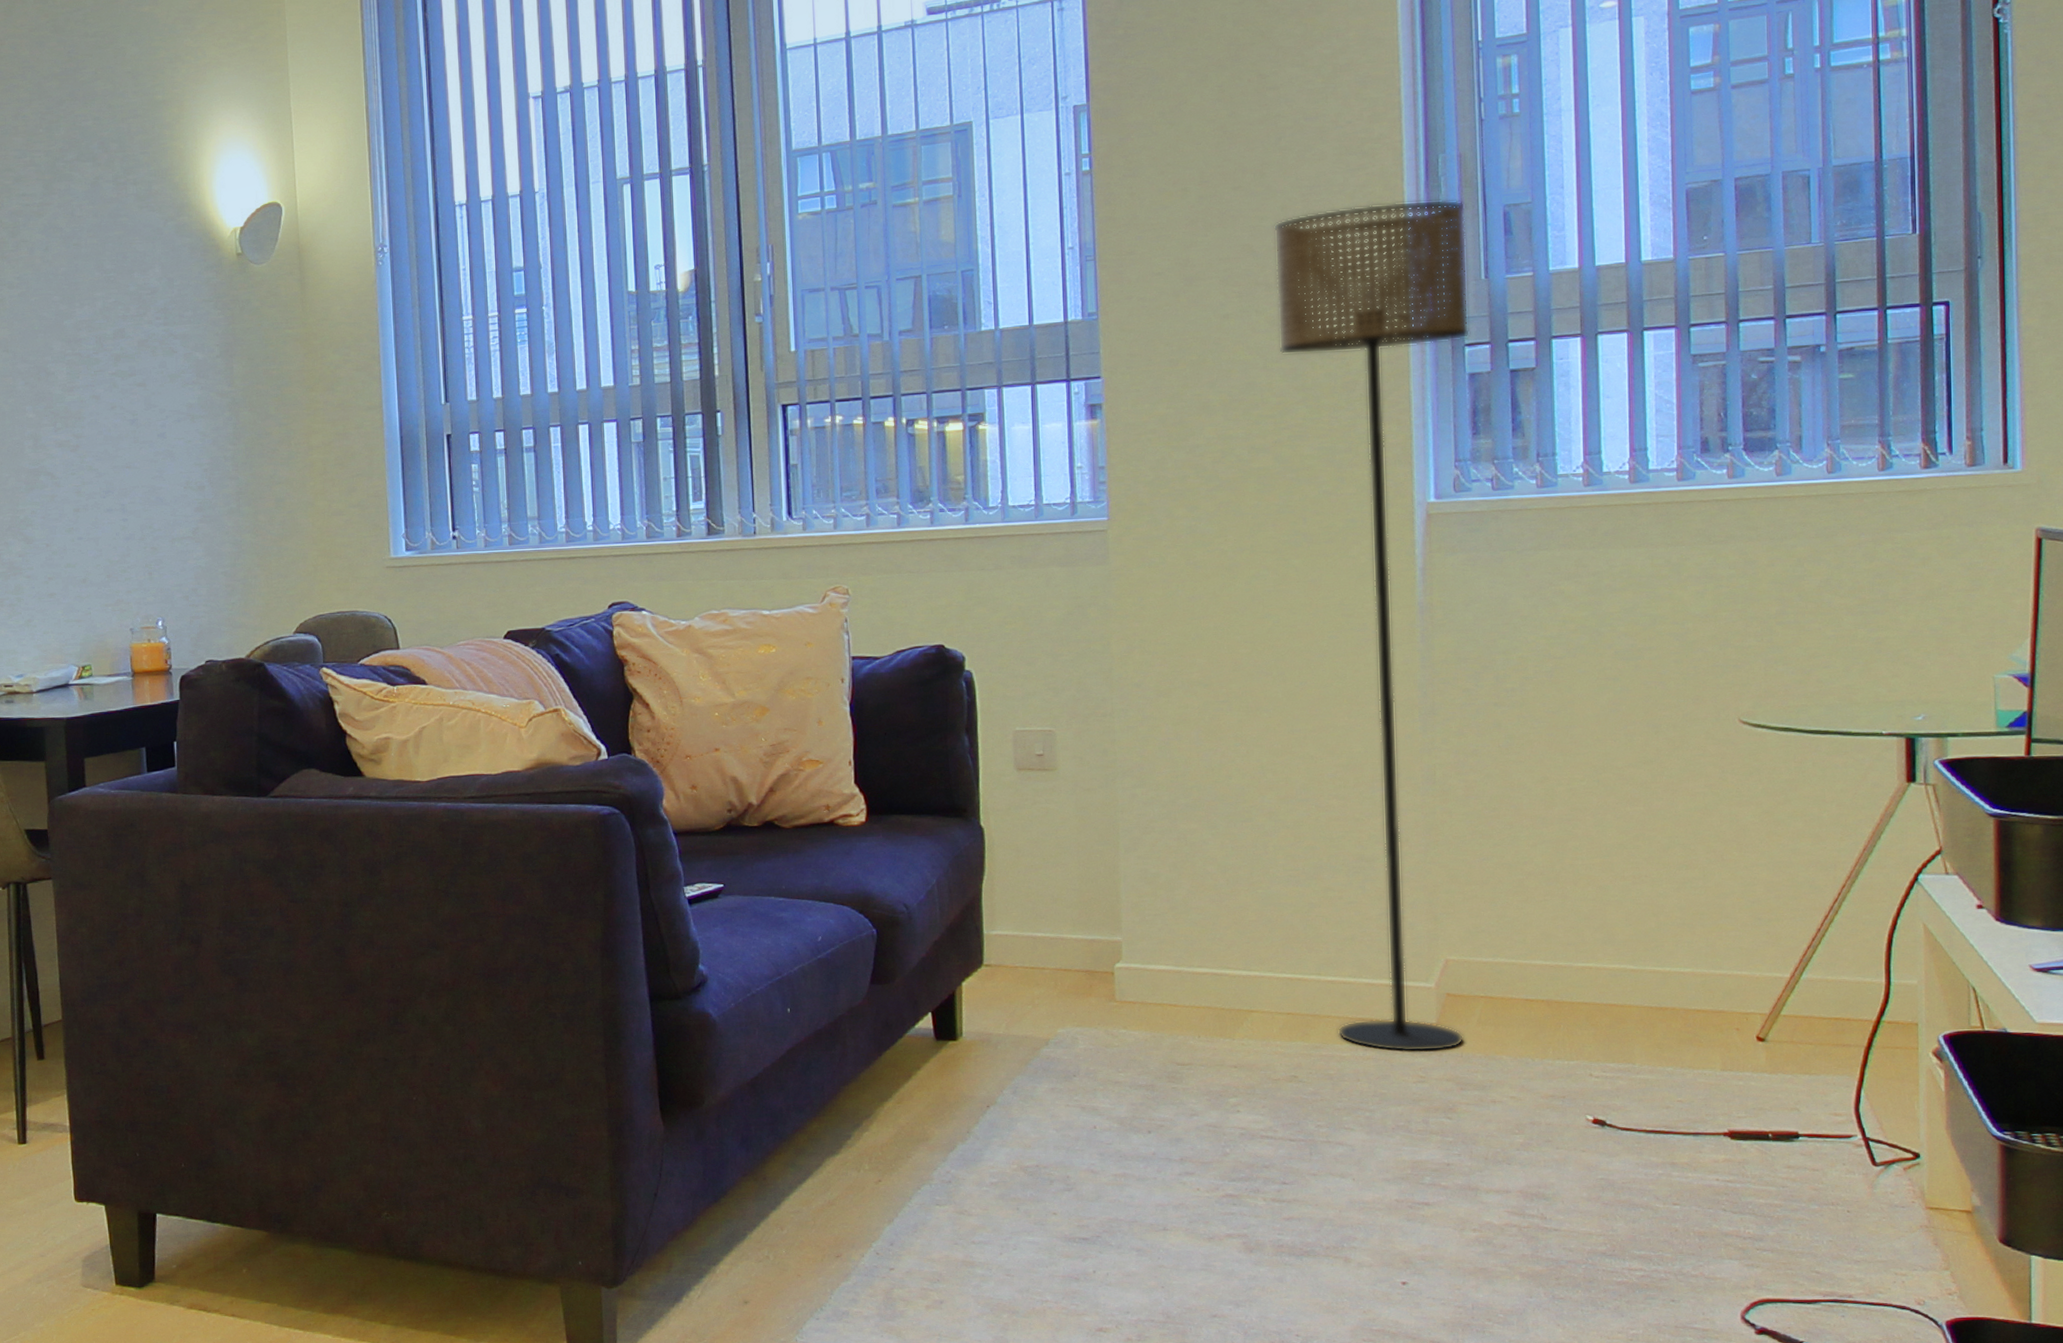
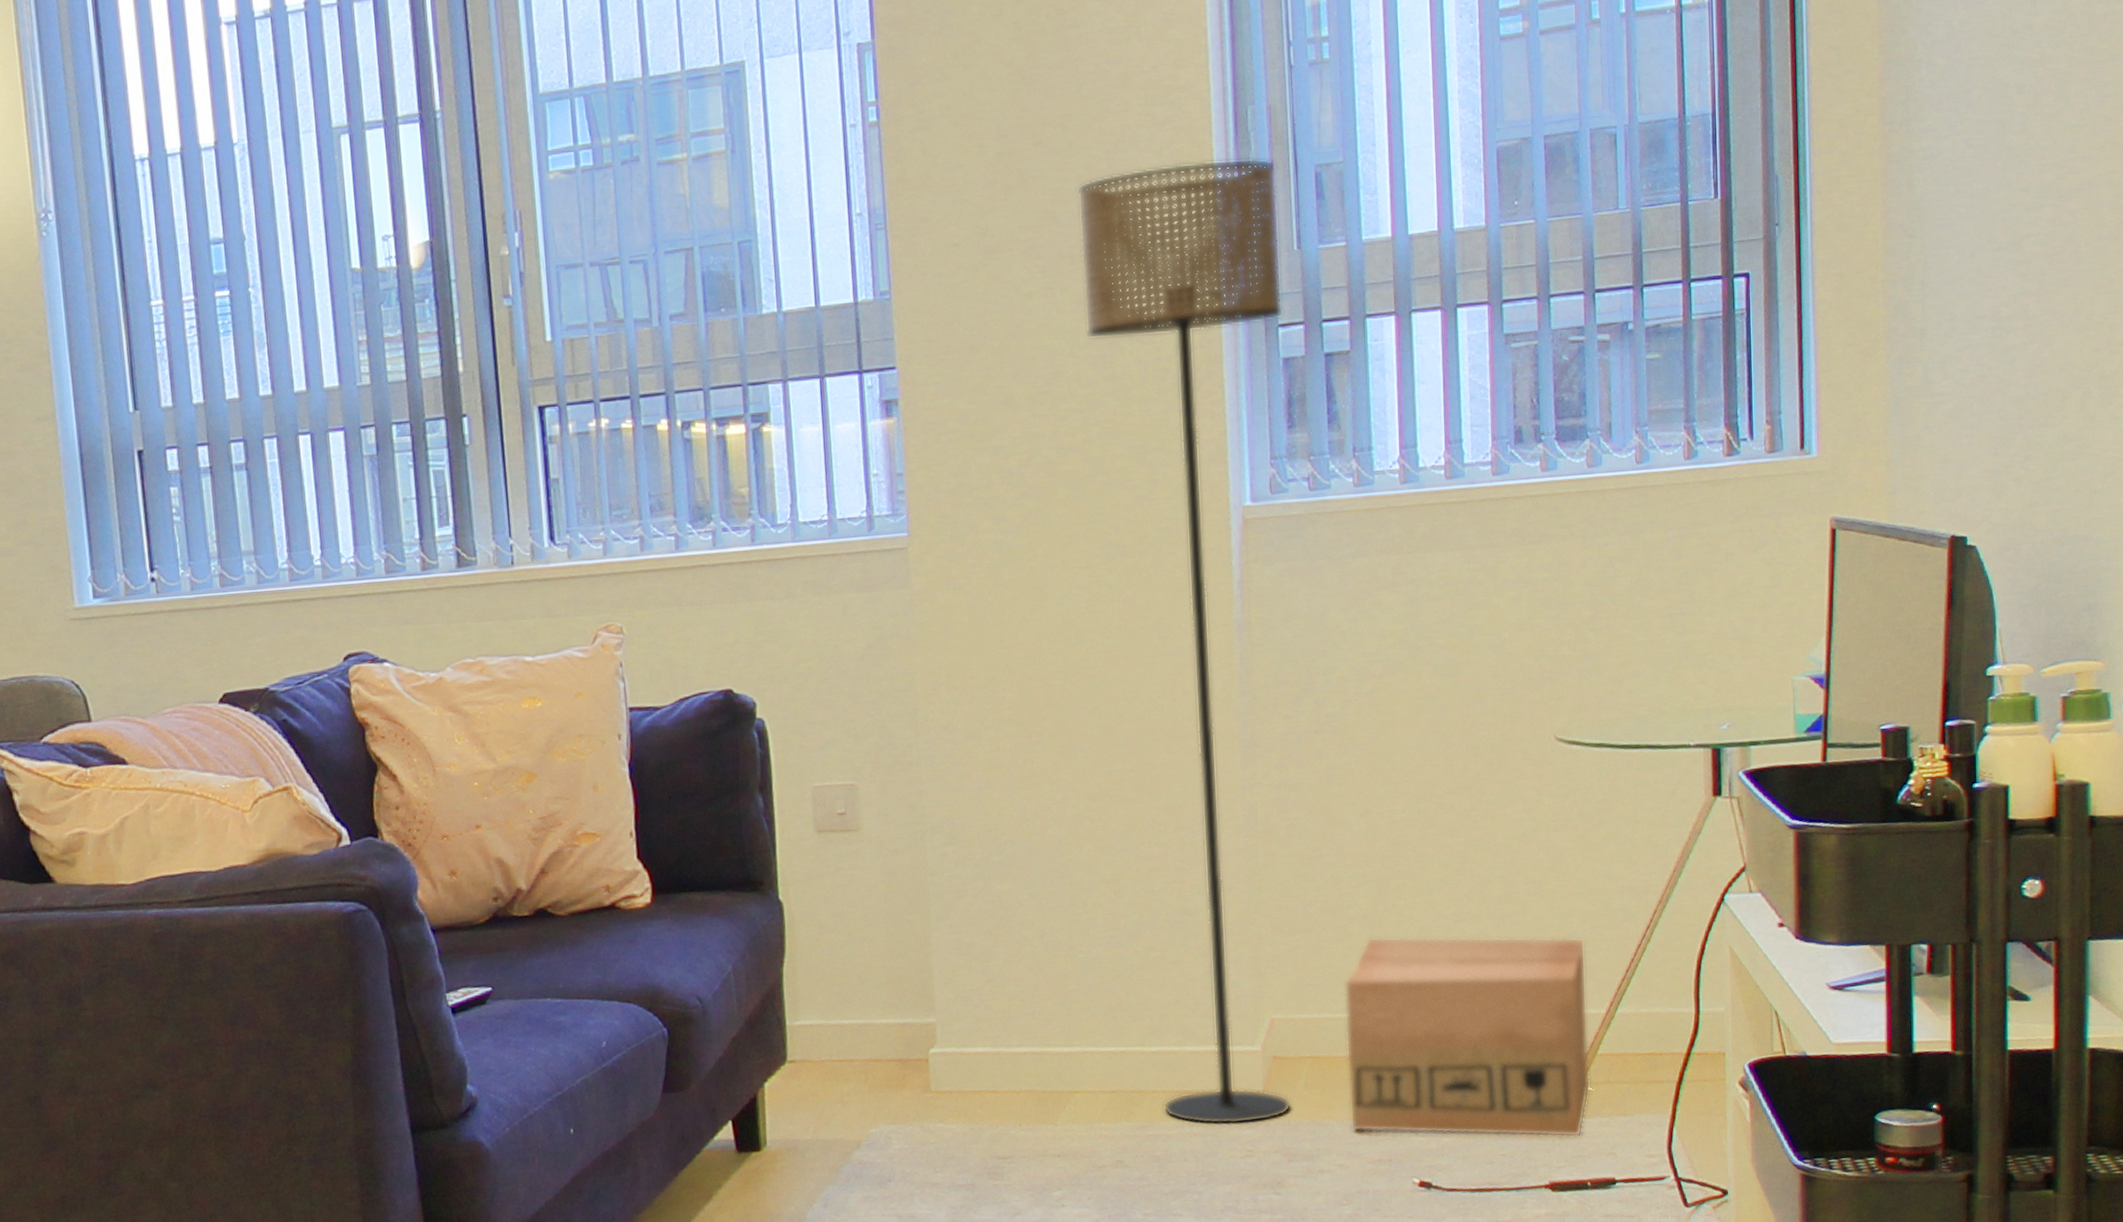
cardboard box: none [1520,892,1773,1091] -> present [1345,936,1591,1138]

